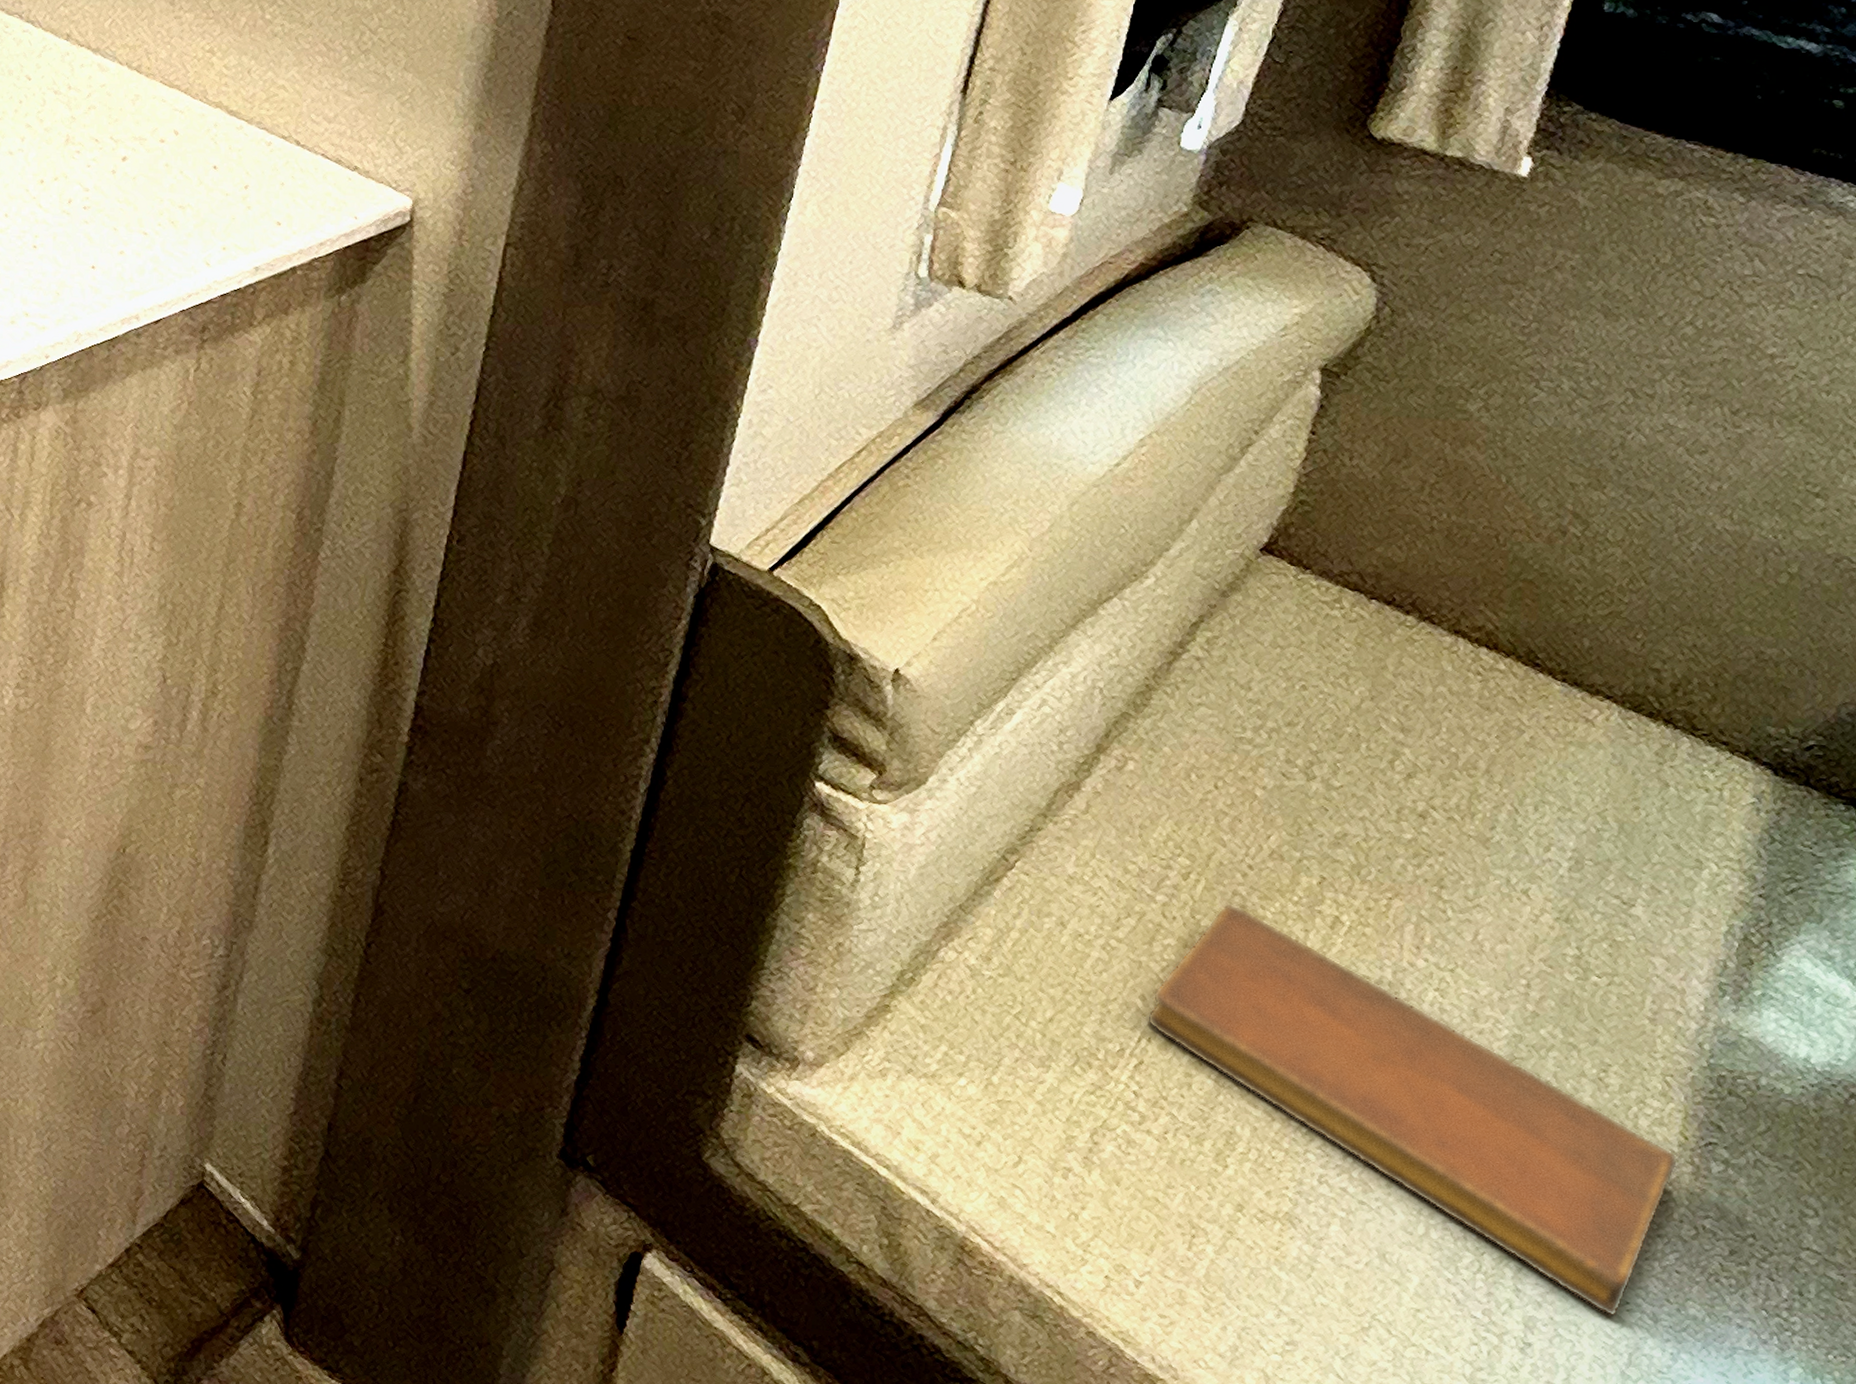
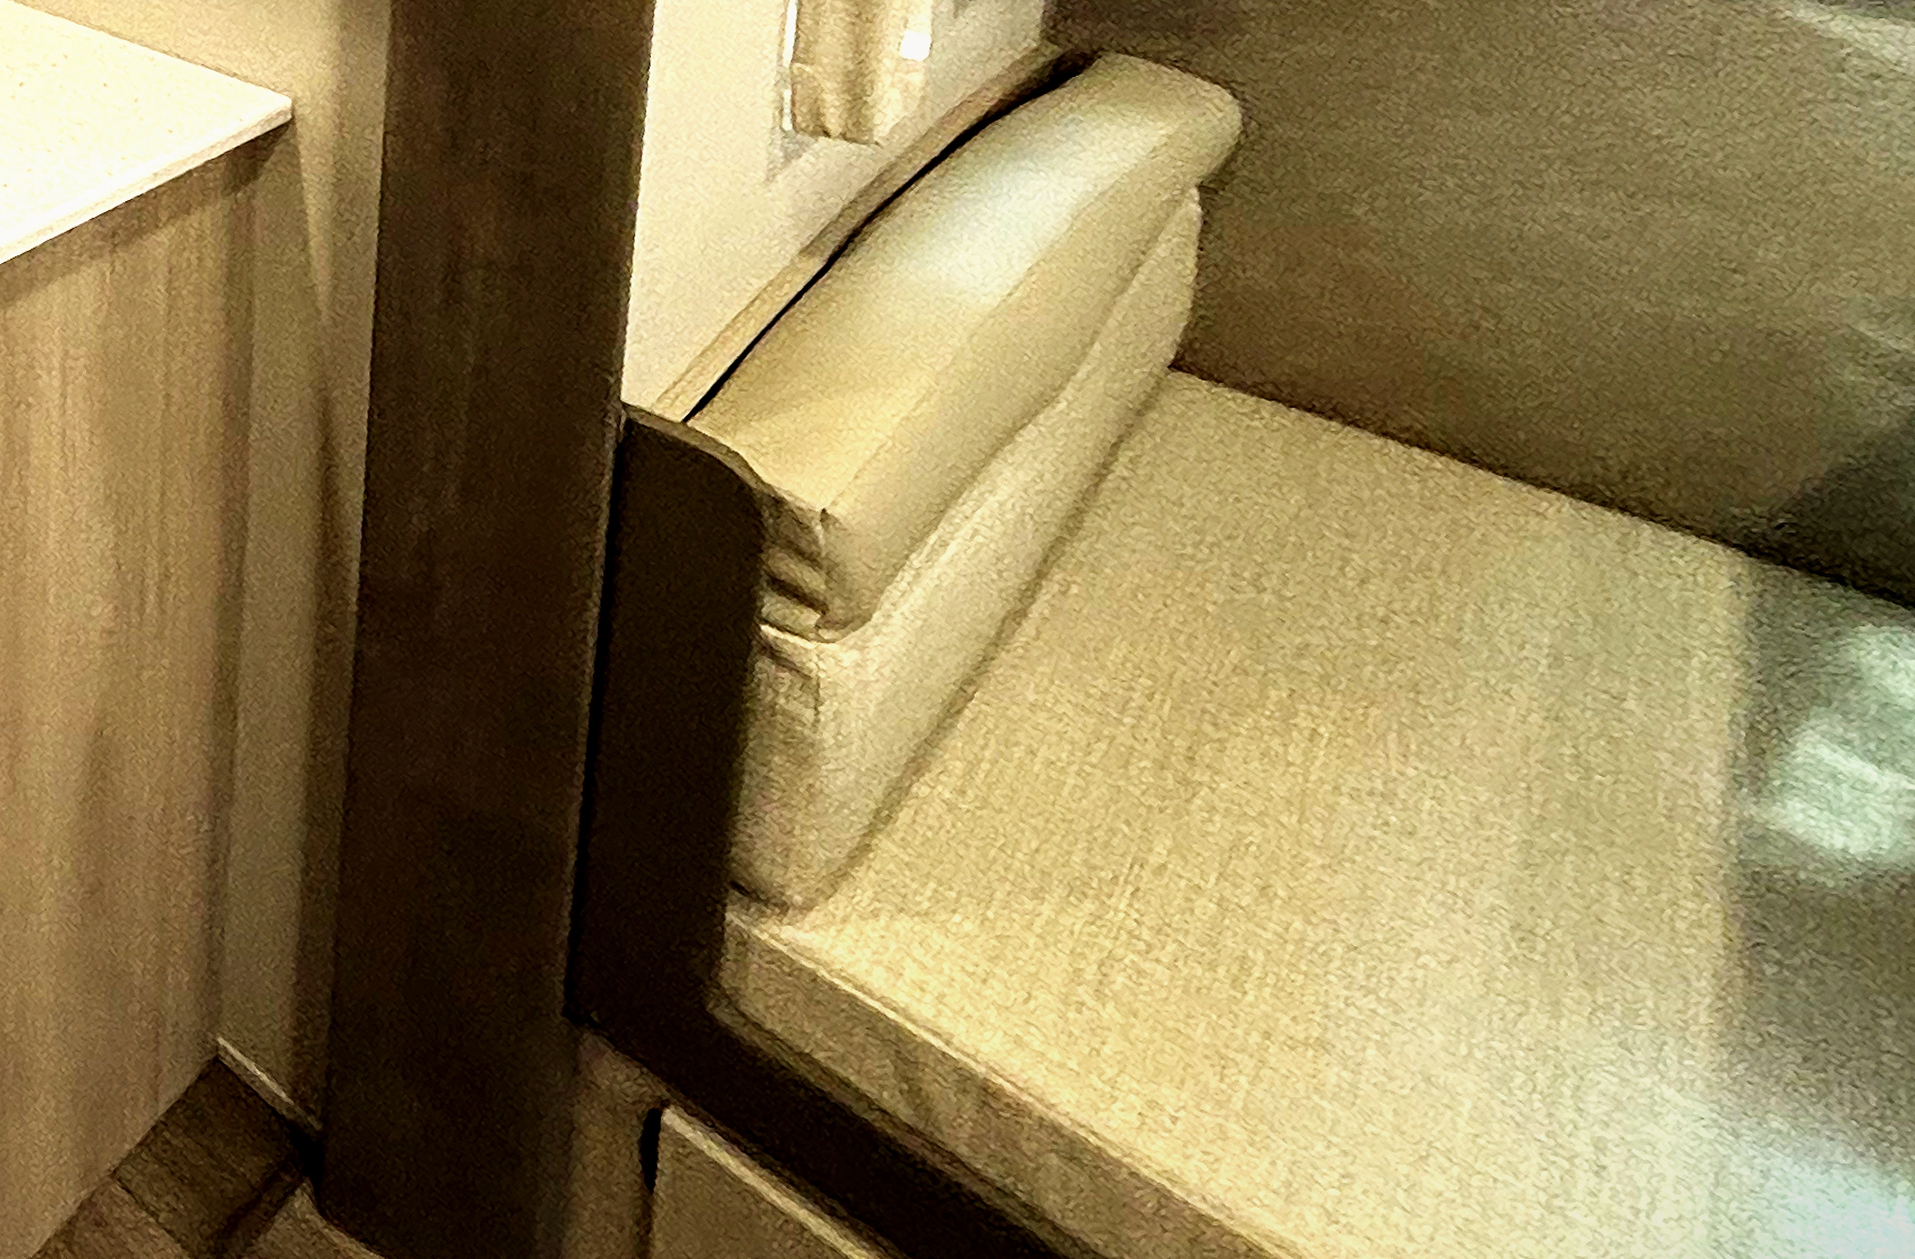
notebook: present [1146,902,1679,1318] -> none [1135,721,1728,1135]

